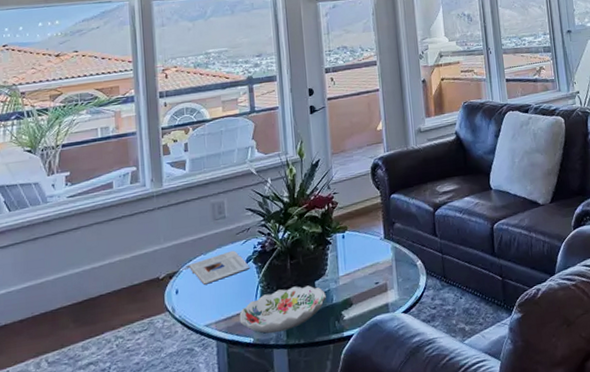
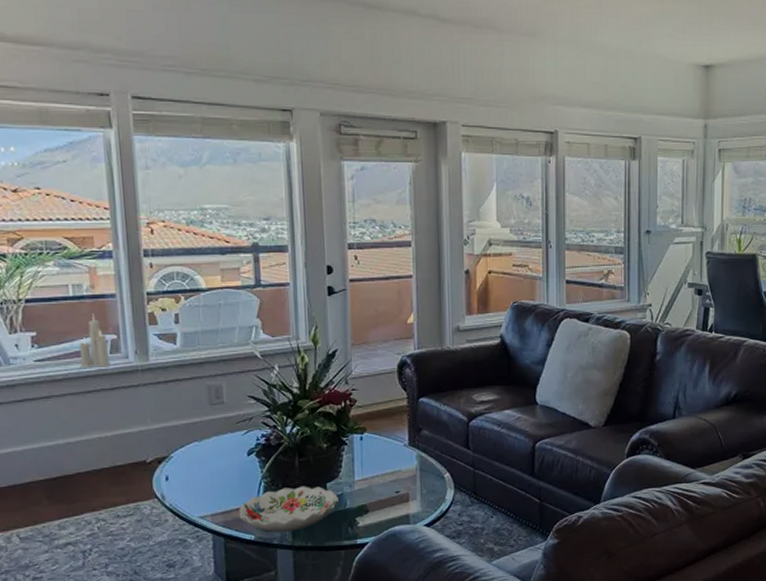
candle: none [105,152,131,199] -> present [79,315,111,368]
magazine: present [182,250,251,285] -> none [173,440,253,474]

